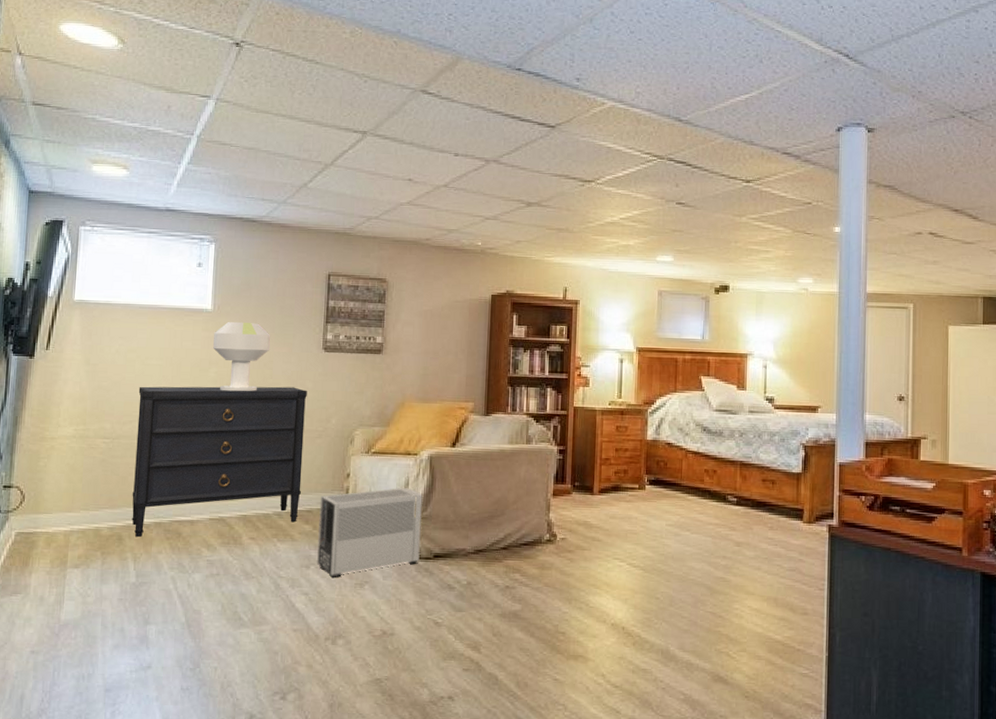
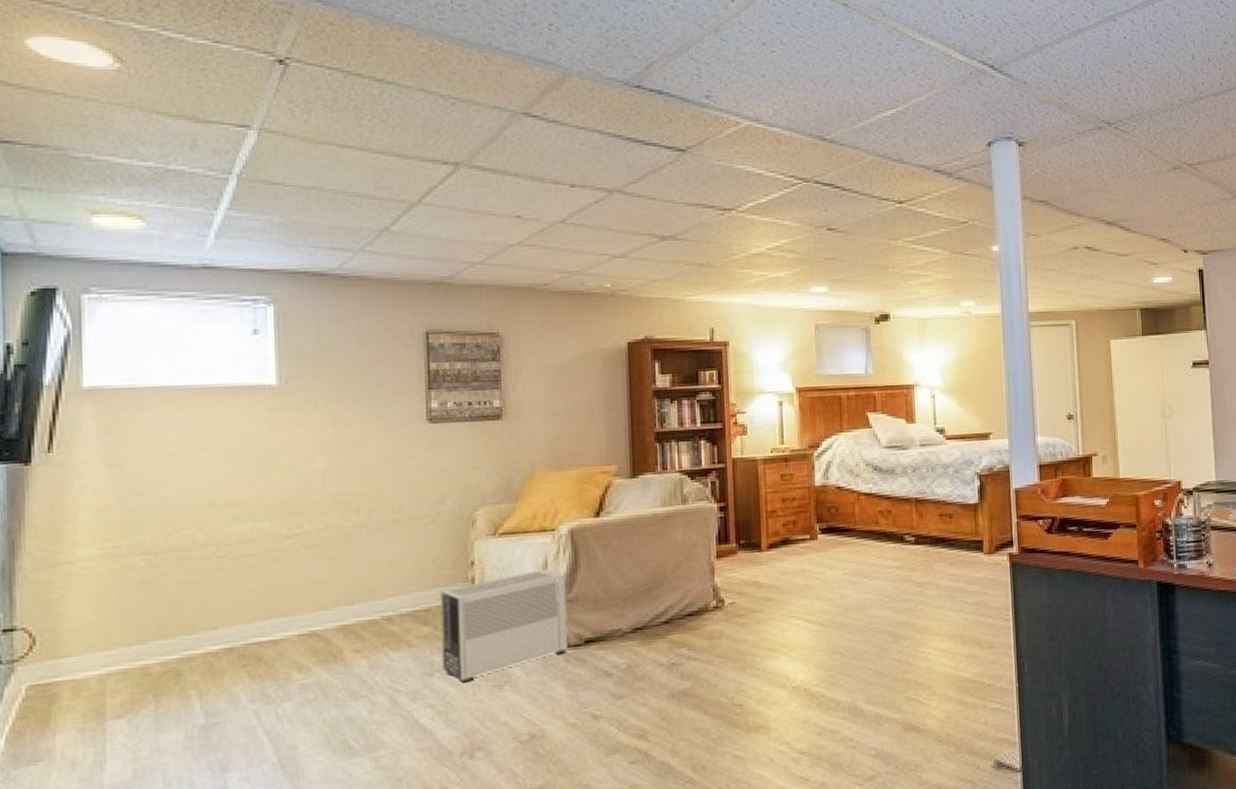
dresser: present [132,386,307,538] -> none [186,468,415,670]
table lamp: present [213,321,271,392] -> none [283,396,360,482]

